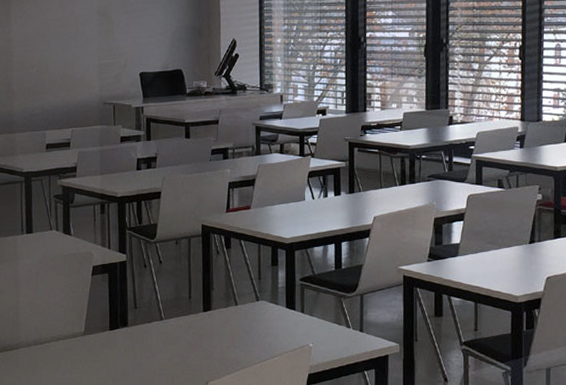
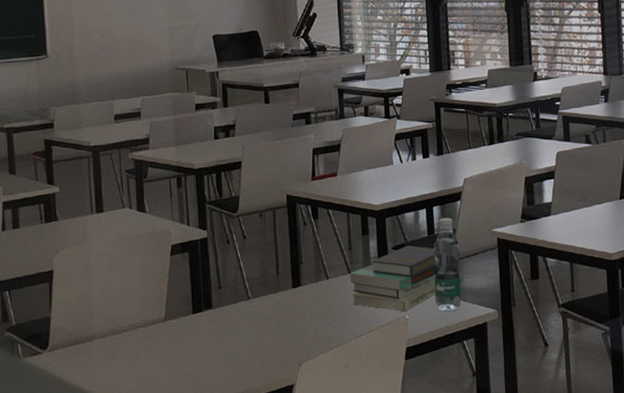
books: none [258,278,343,340] -> present [349,245,438,312]
bottle: none [338,253,366,342] -> present [433,217,461,311]

